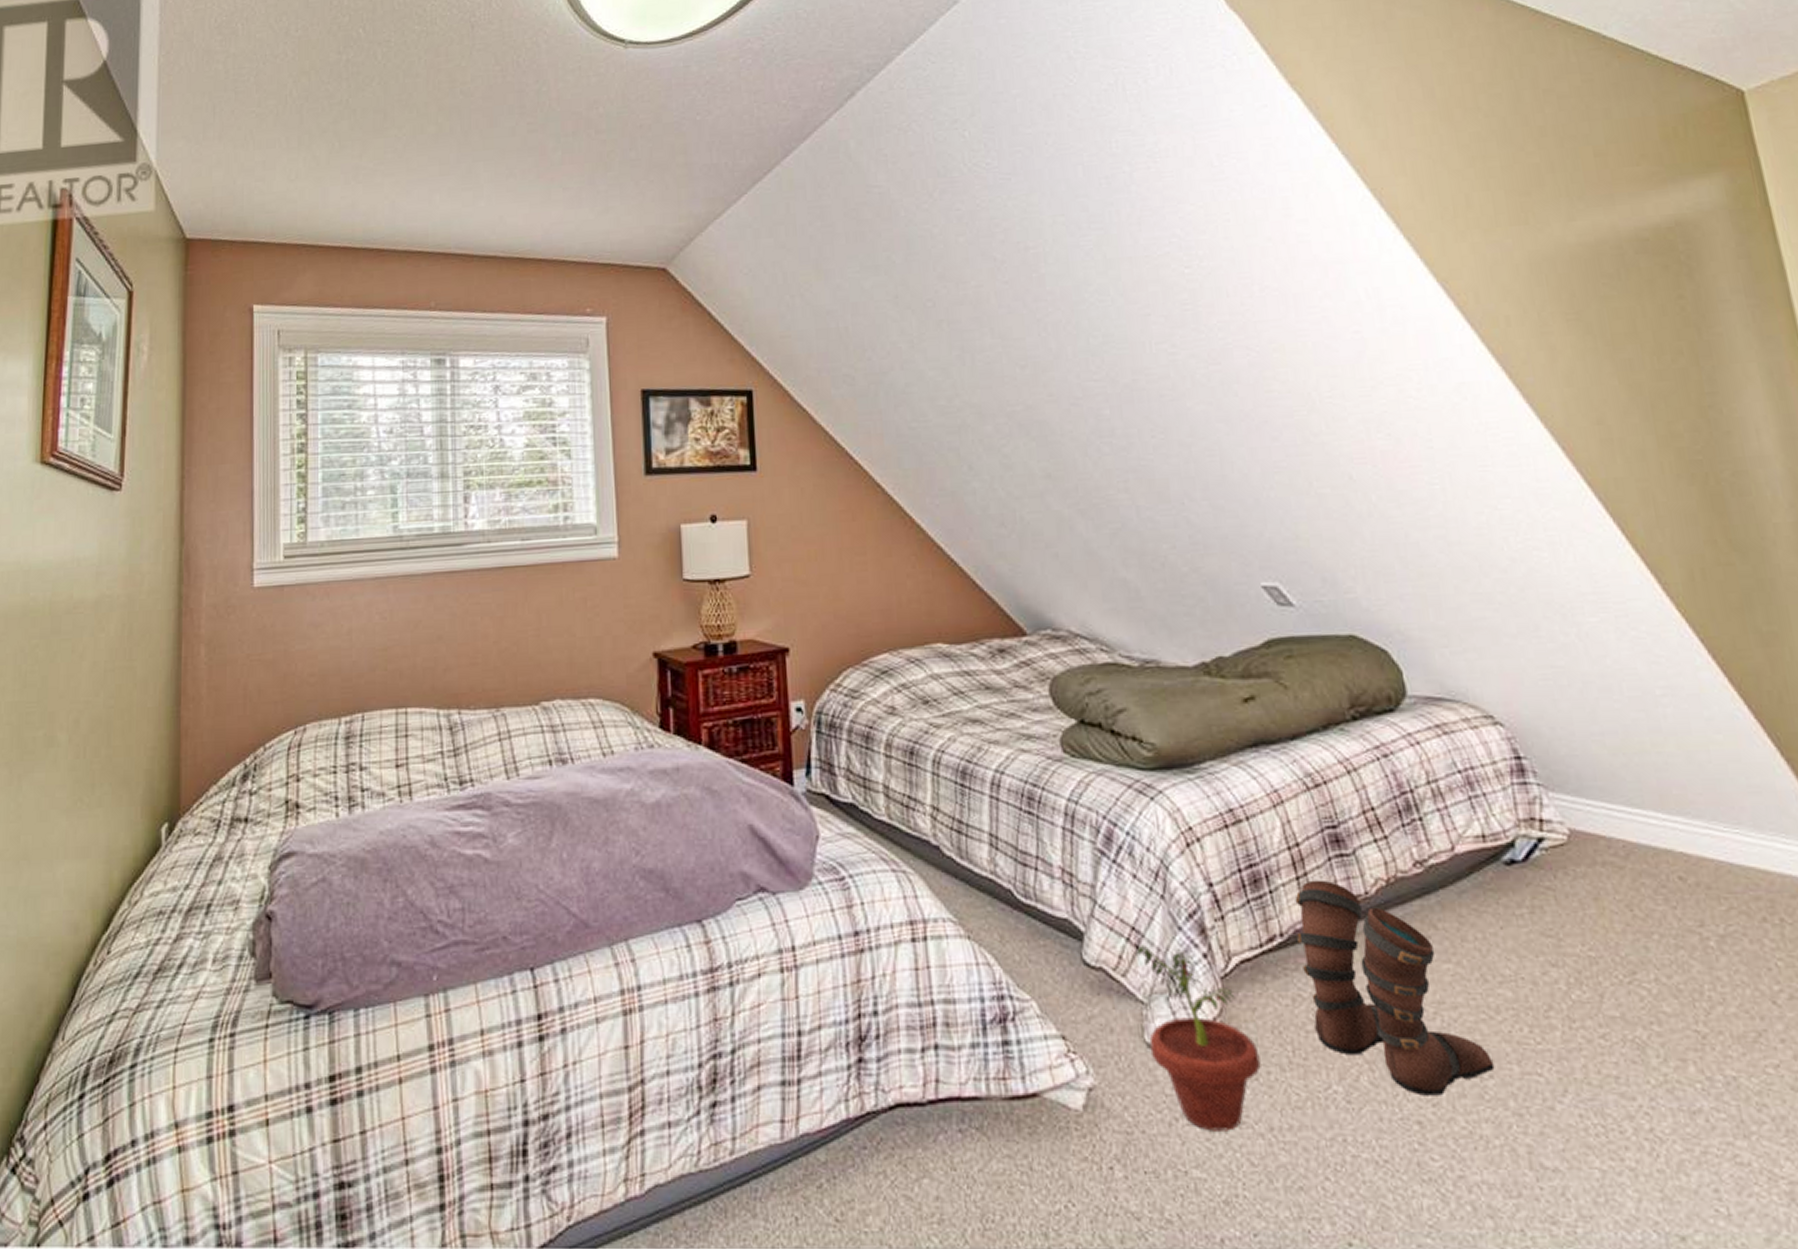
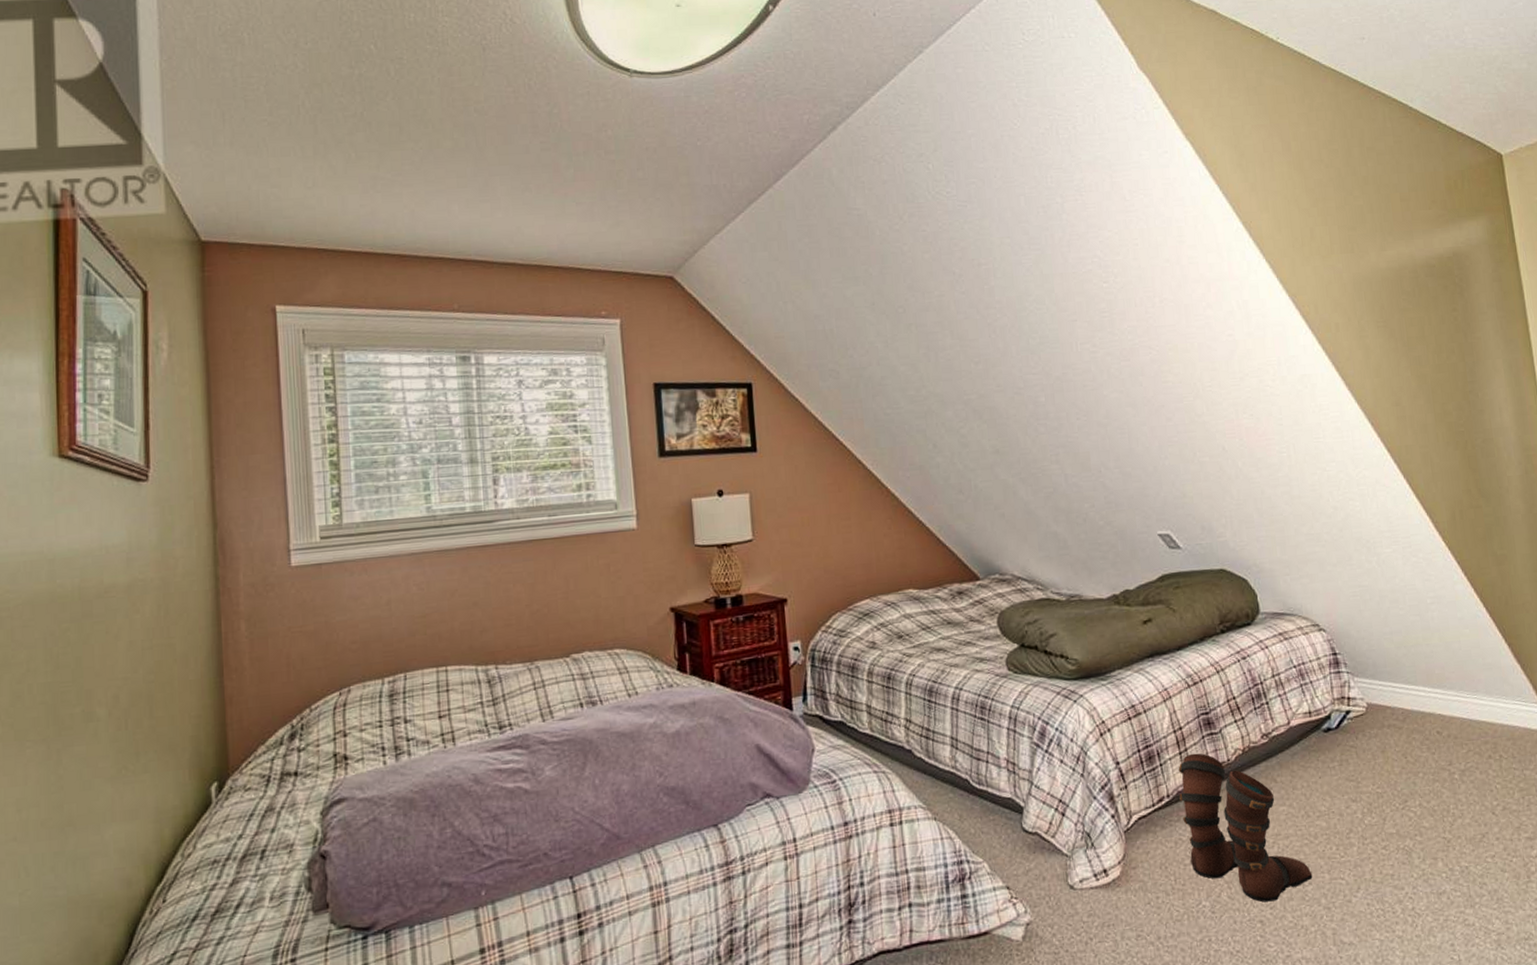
potted plant: present [1135,944,1261,1131] -> none [1062,812,1152,945]

